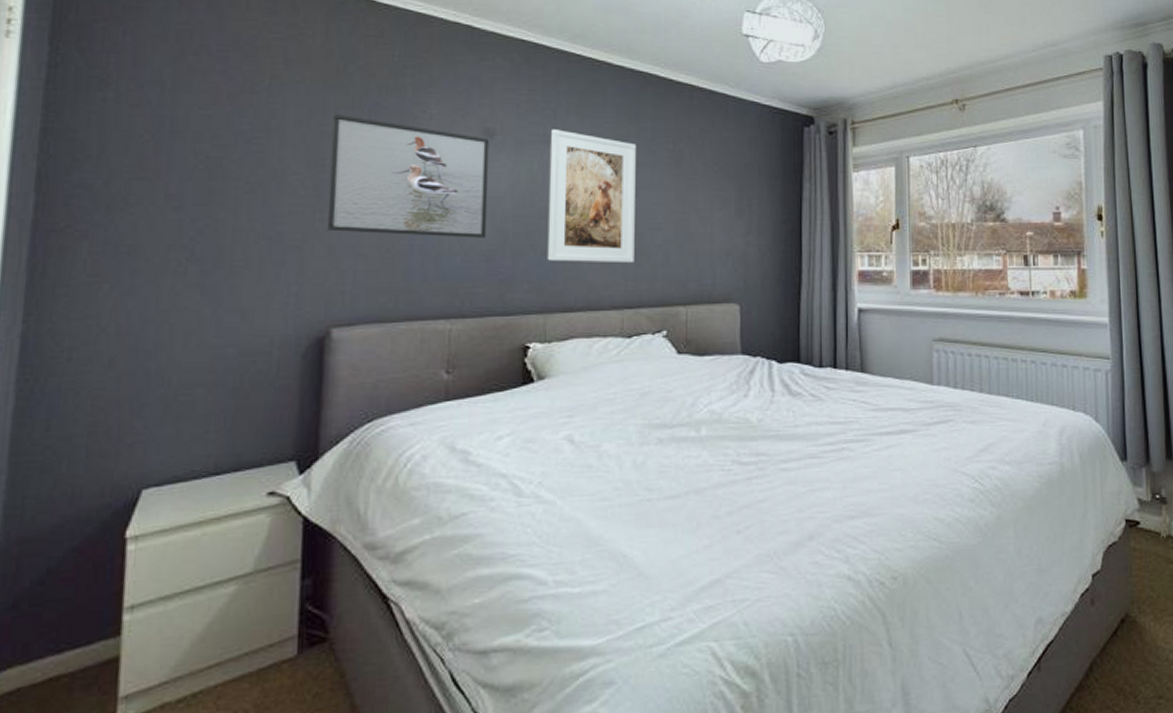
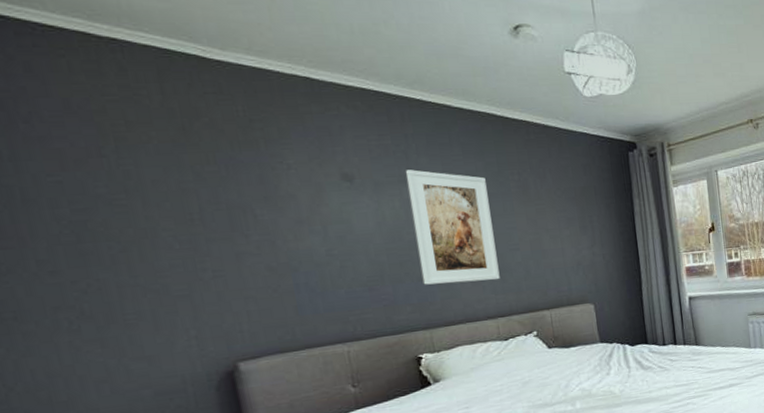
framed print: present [327,113,490,238] -> none [190,170,365,280]

